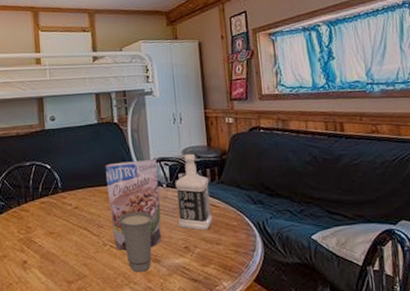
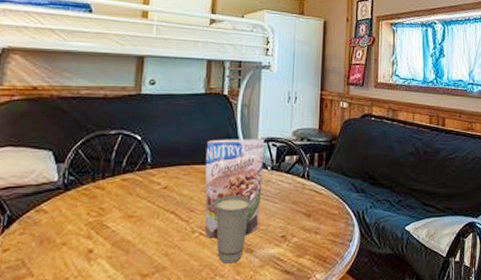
bottle: present [175,153,213,230] -> none [279,135,316,218]

